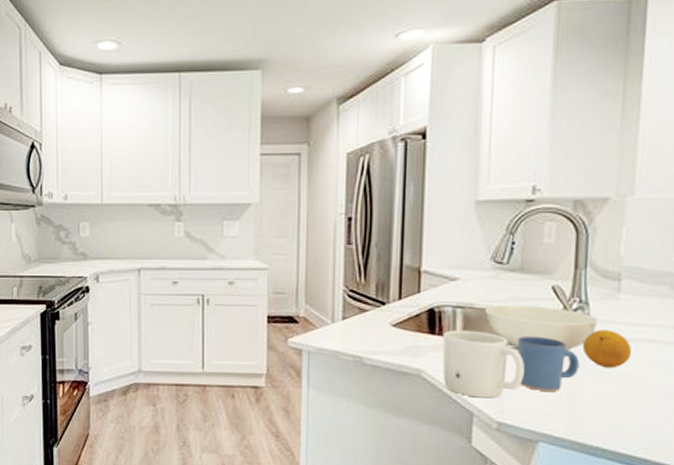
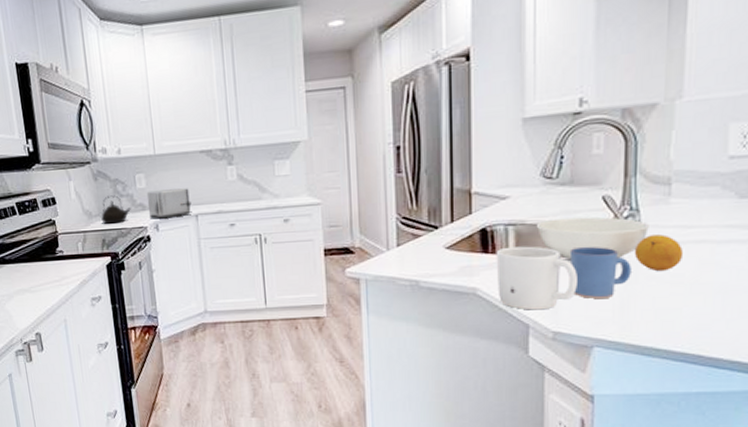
teakettle: none [40,241,73,272] -> present [101,195,132,225]
toaster: none [89,239,135,270] -> present [146,187,192,219]

